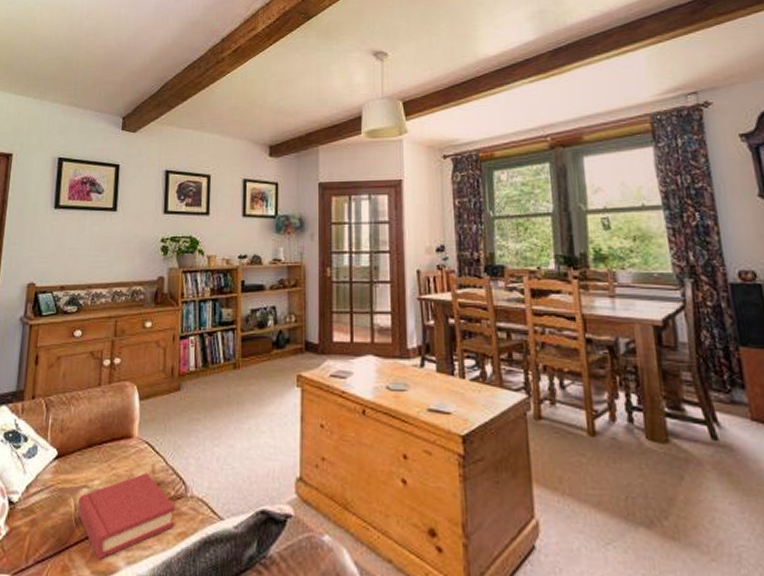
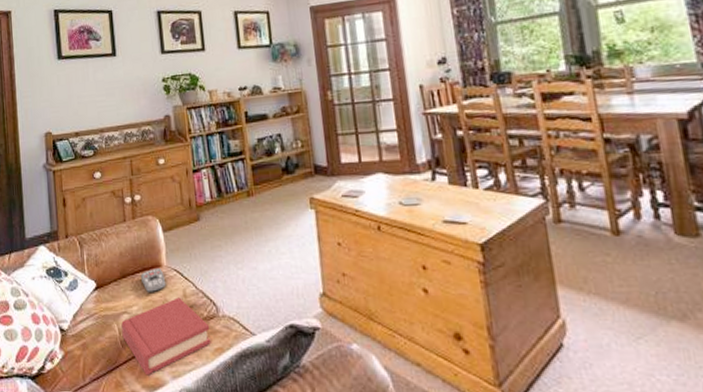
remote control: none [107,439,135,467] -> present [140,268,166,294]

